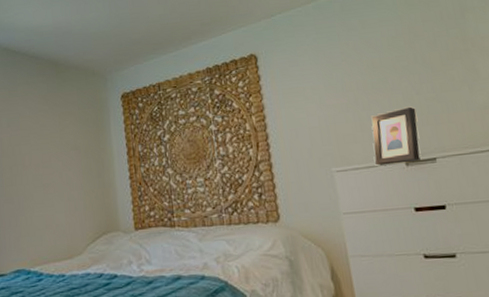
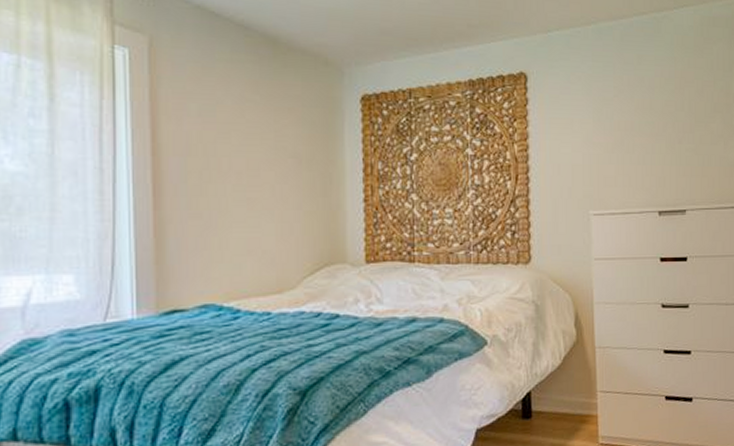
picture frame: present [372,106,421,166] -> none [632,155,675,212]

